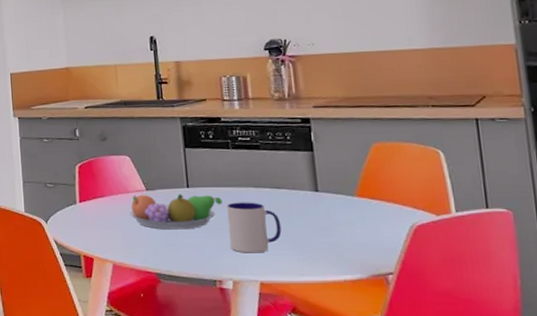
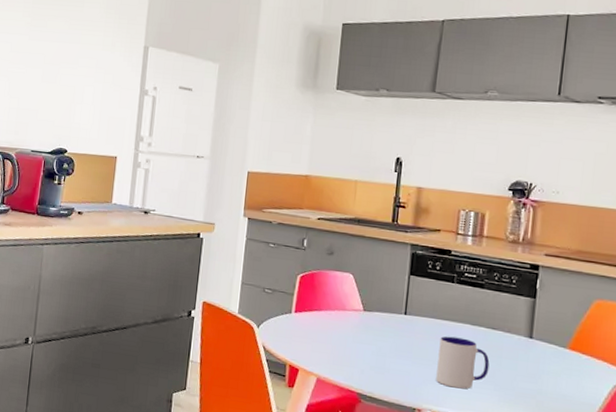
fruit bowl: present [130,193,223,230] -> none [343,313,437,356]

